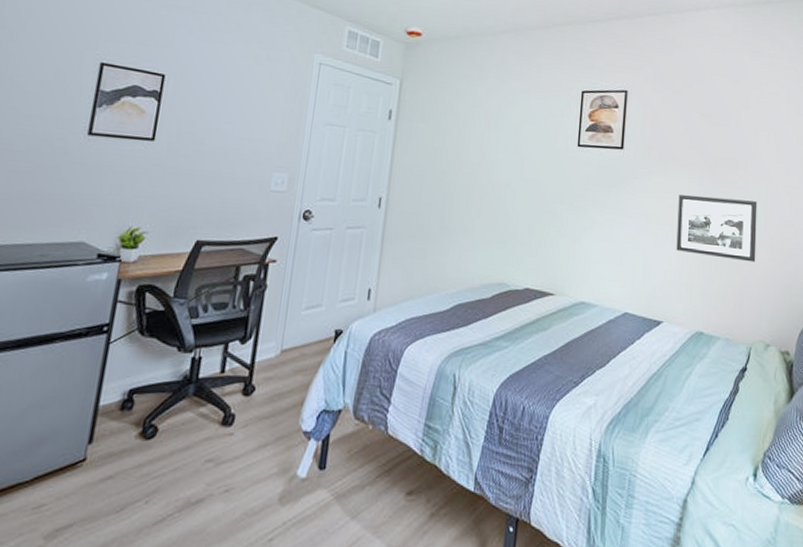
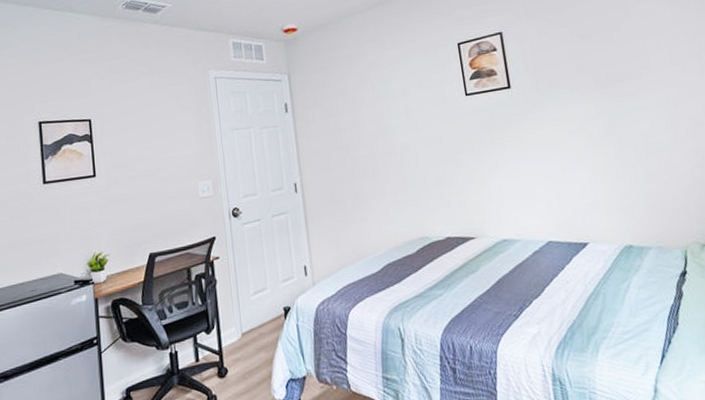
picture frame: present [676,195,757,262] -> none [576,107,672,173]

